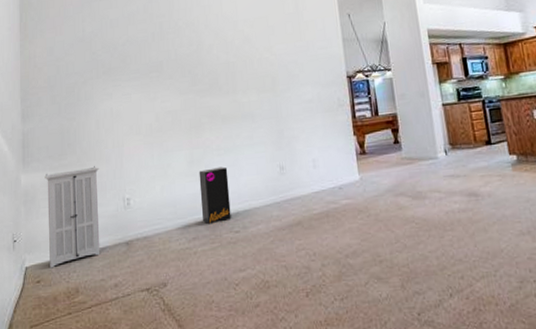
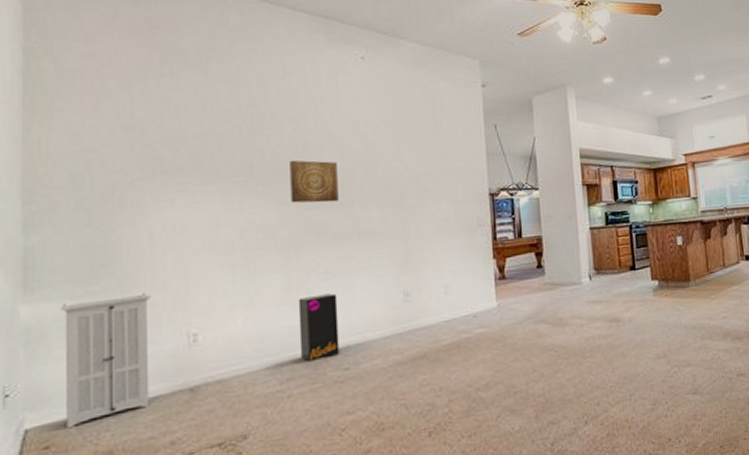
wall art: none [188,56,225,92] -> present [290,160,339,203]

